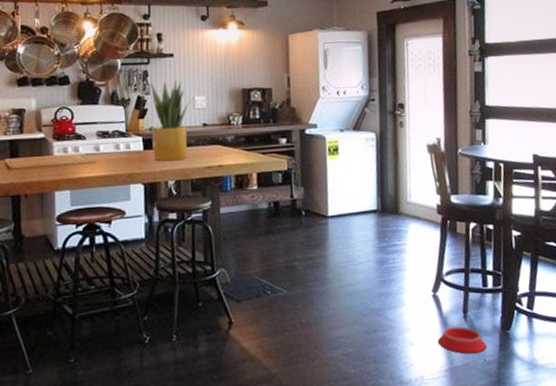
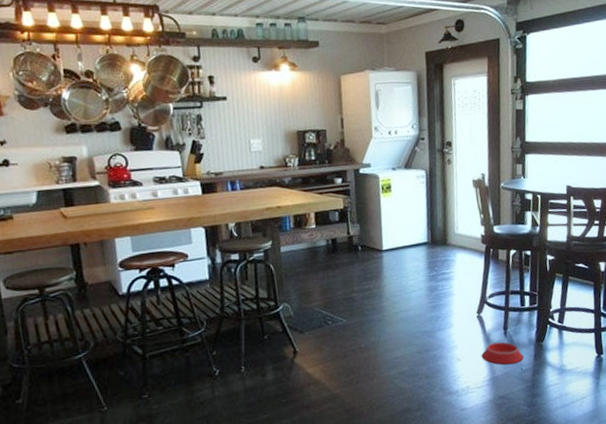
planter: present [150,79,190,162] -> none [204,122,246,205]

